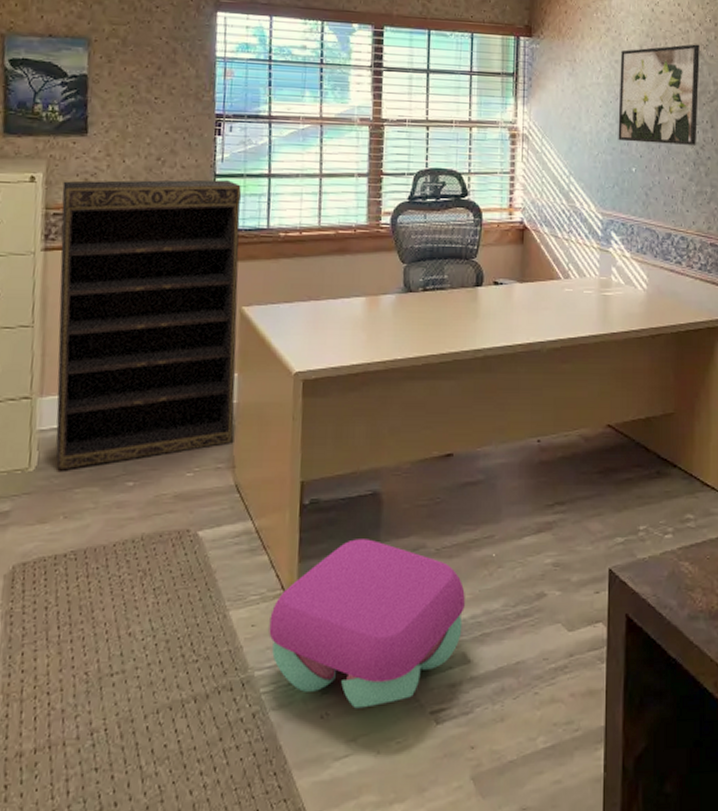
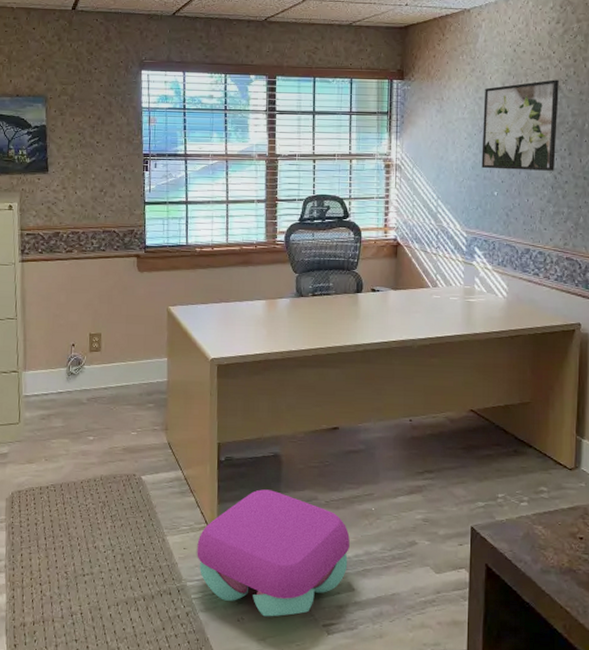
bookshelf: present [55,179,242,471] -> none [32,206,166,426]

